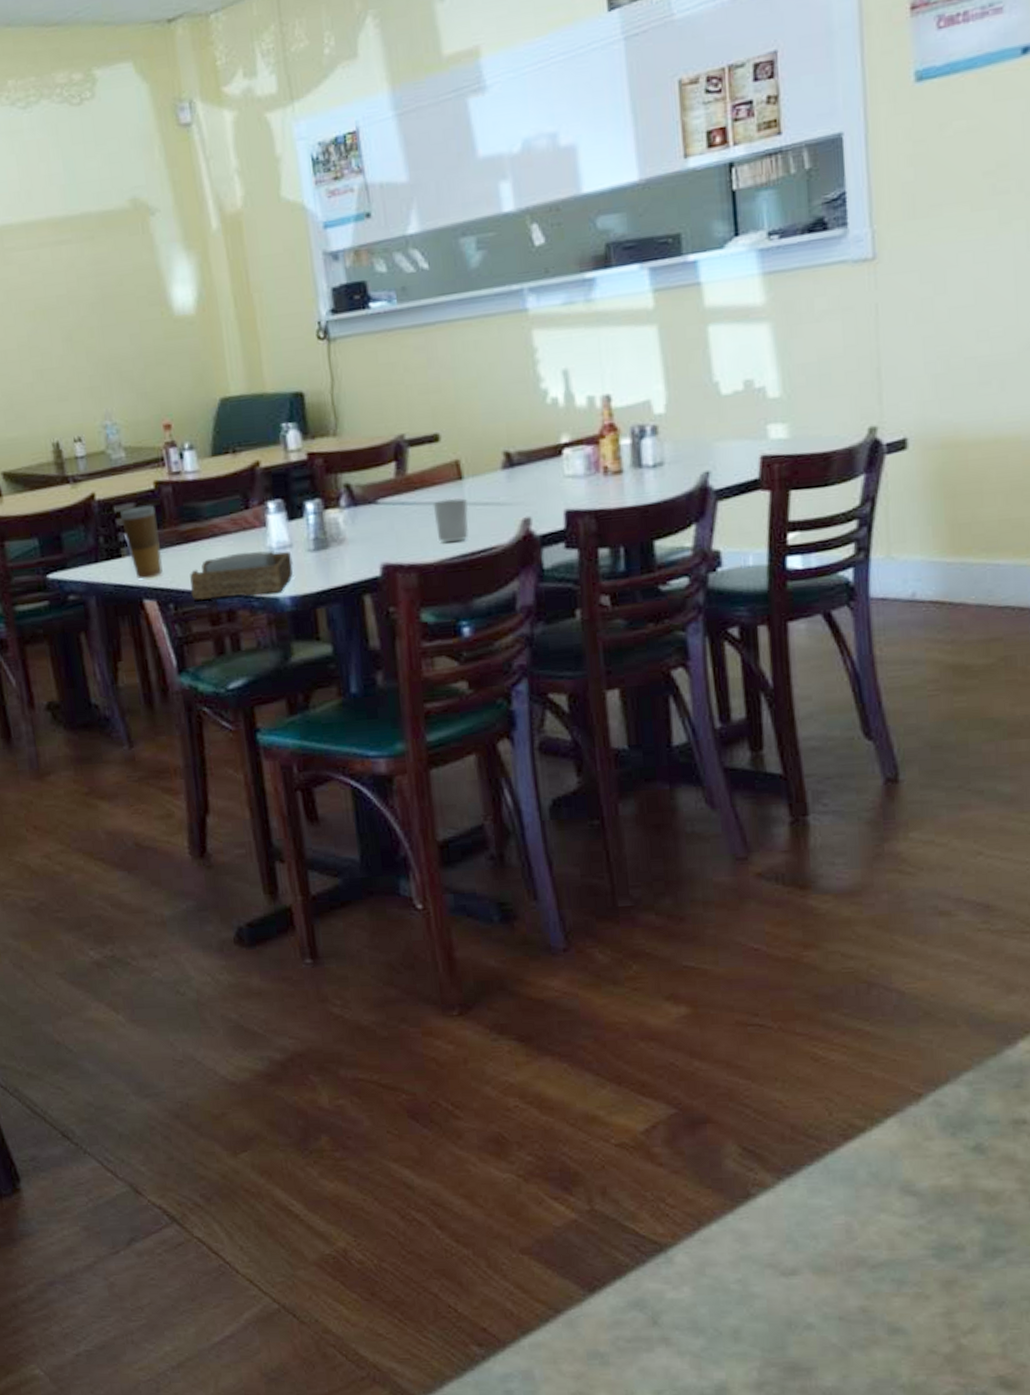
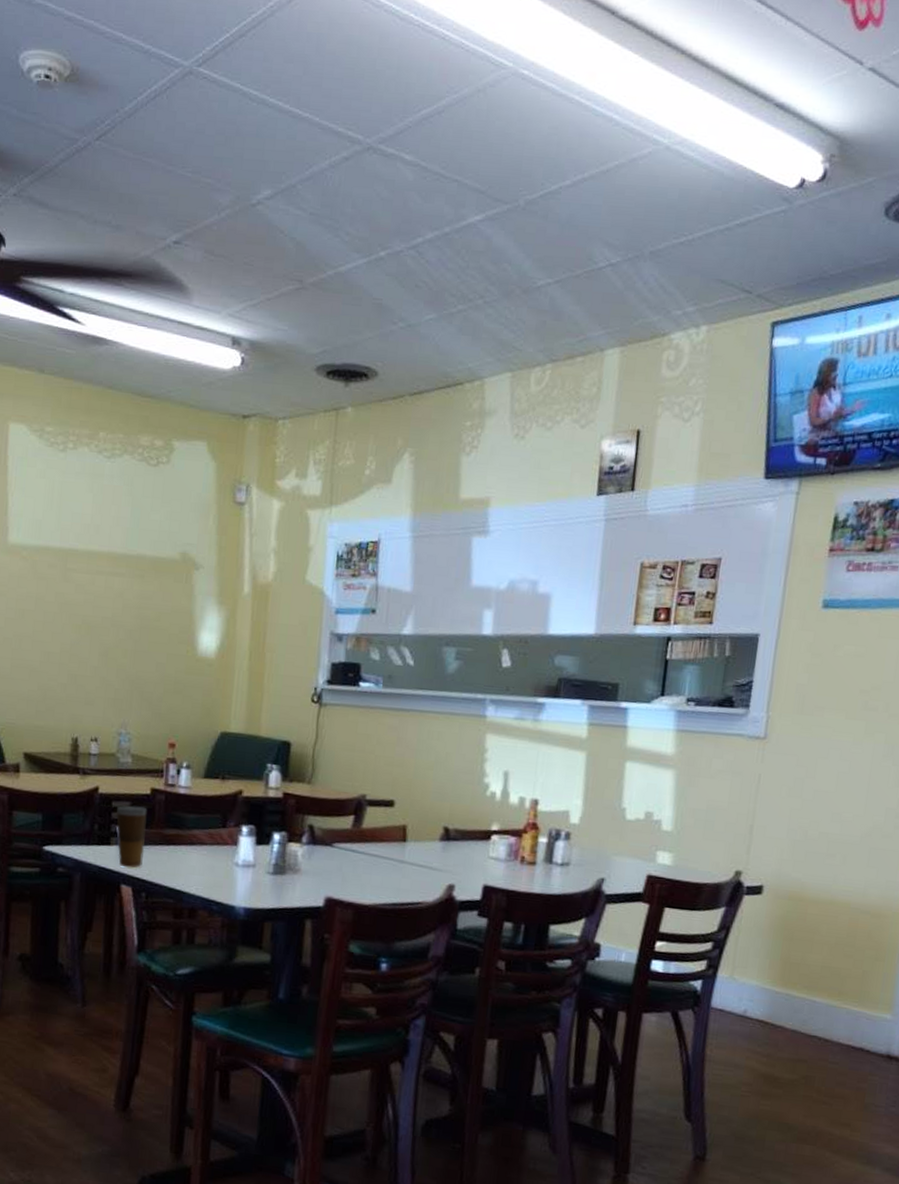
napkin holder: present [190,550,294,600] -> none [162,862,253,902]
cup: present [432,498,469,542] -> none [376,854,406,892]

